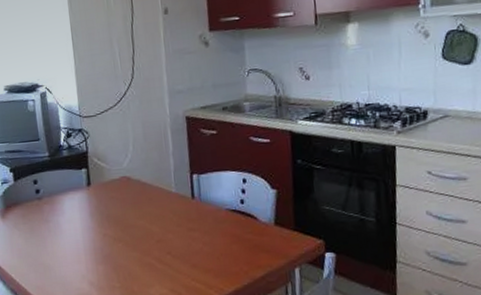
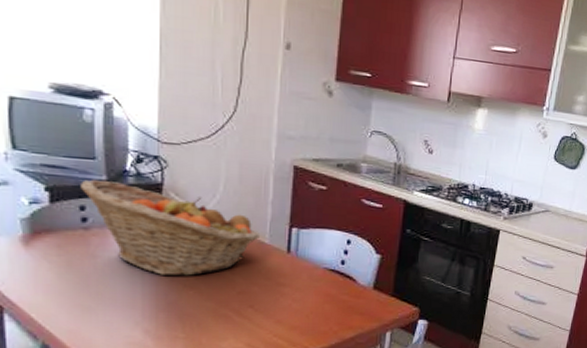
fruit basket: none [32,156,167,232] -> present [80,179,260,276]

